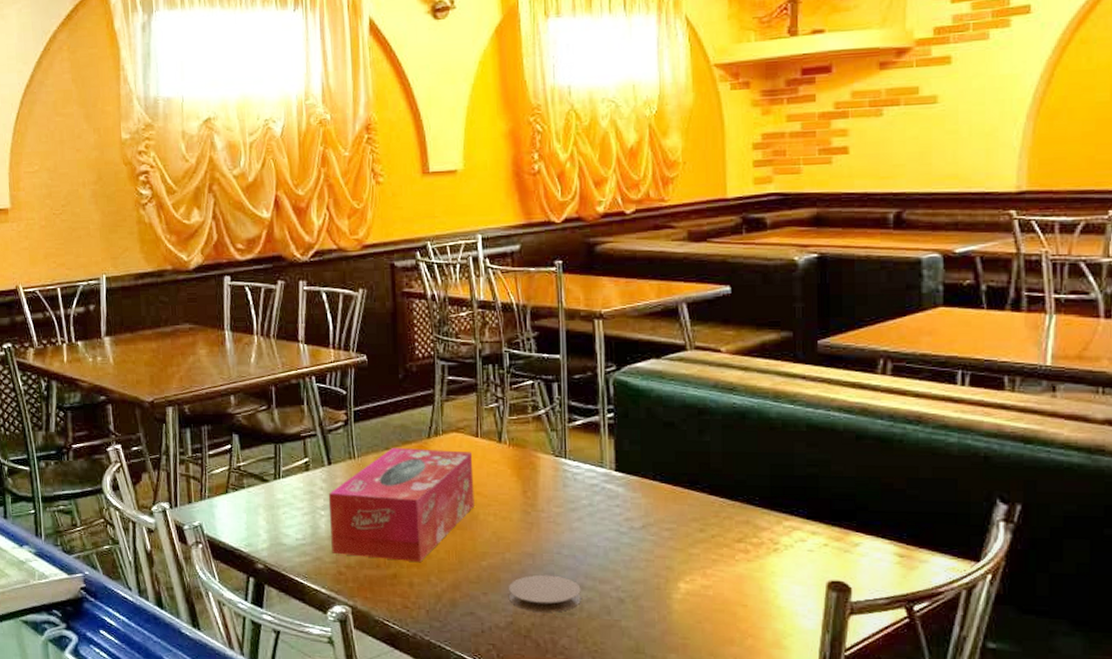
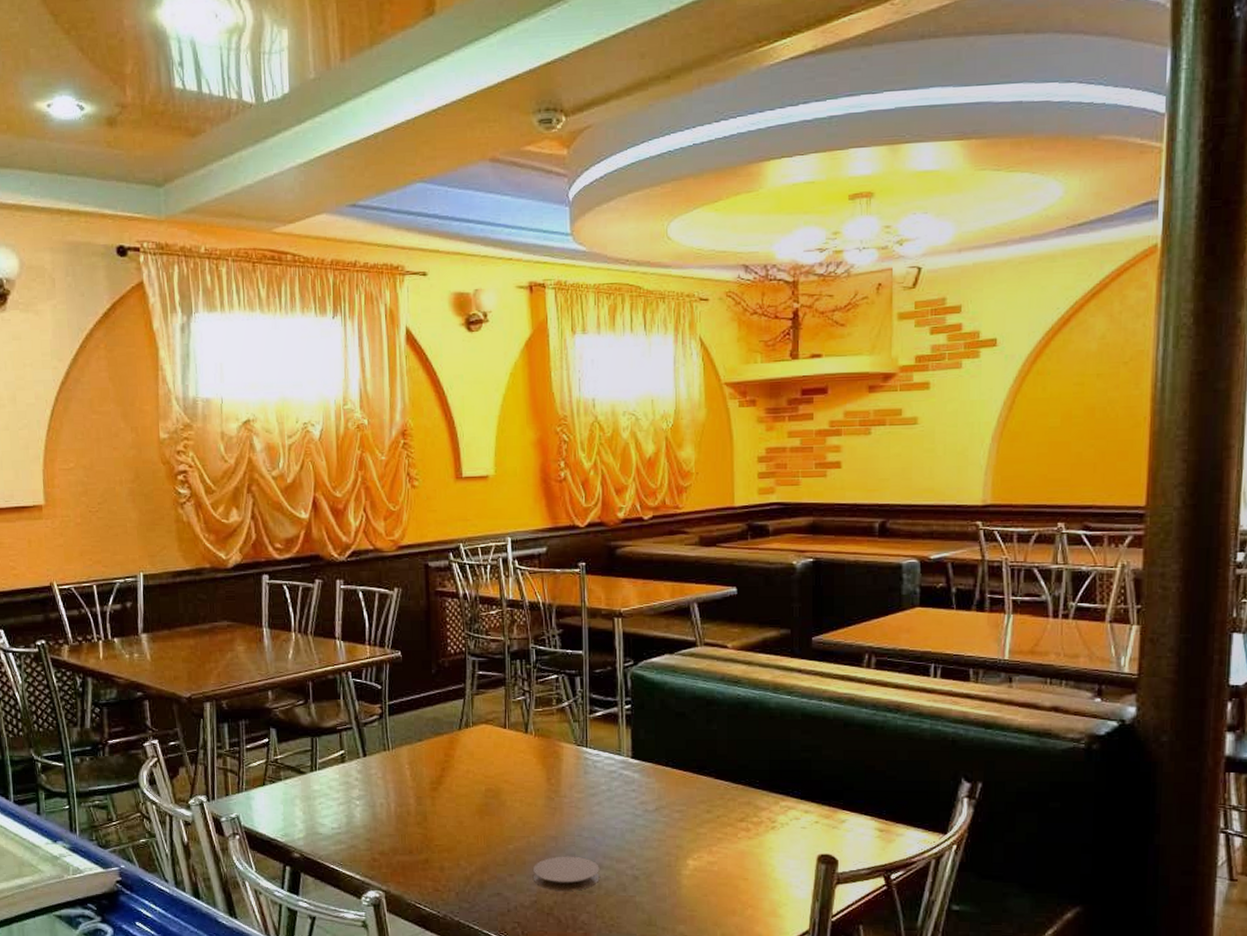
tissue box: present [328,448,475,562] -> none [363,740,502,847]

